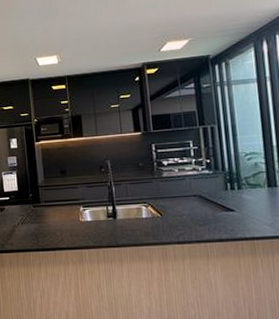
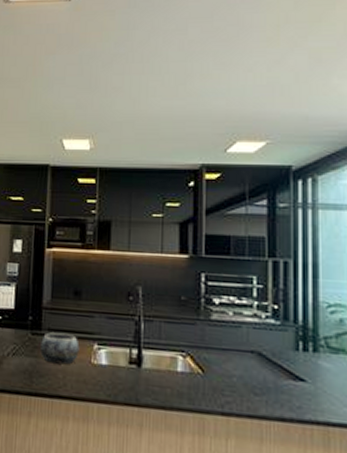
decorative bowl: none [40,203,70,226] -> present [39,332,80,365]

